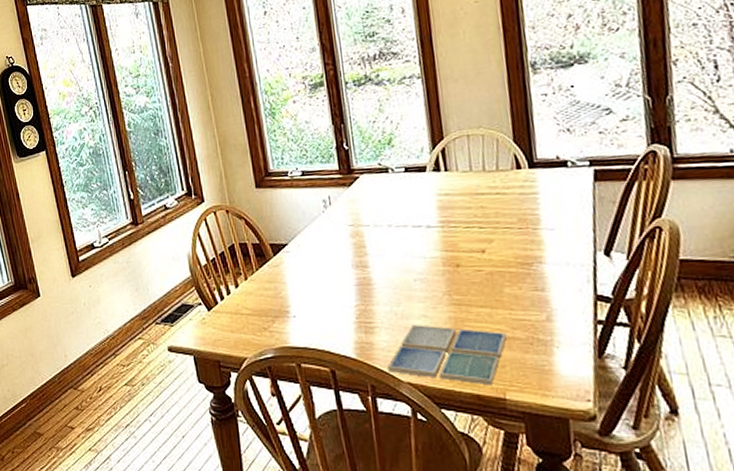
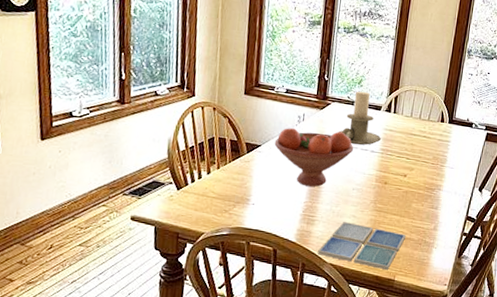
fruit bowl: none [302,209,403,285] -> present [274,127,354,187]
candle holder: none [377,152,437,223] -> present [338,91,382,145]

